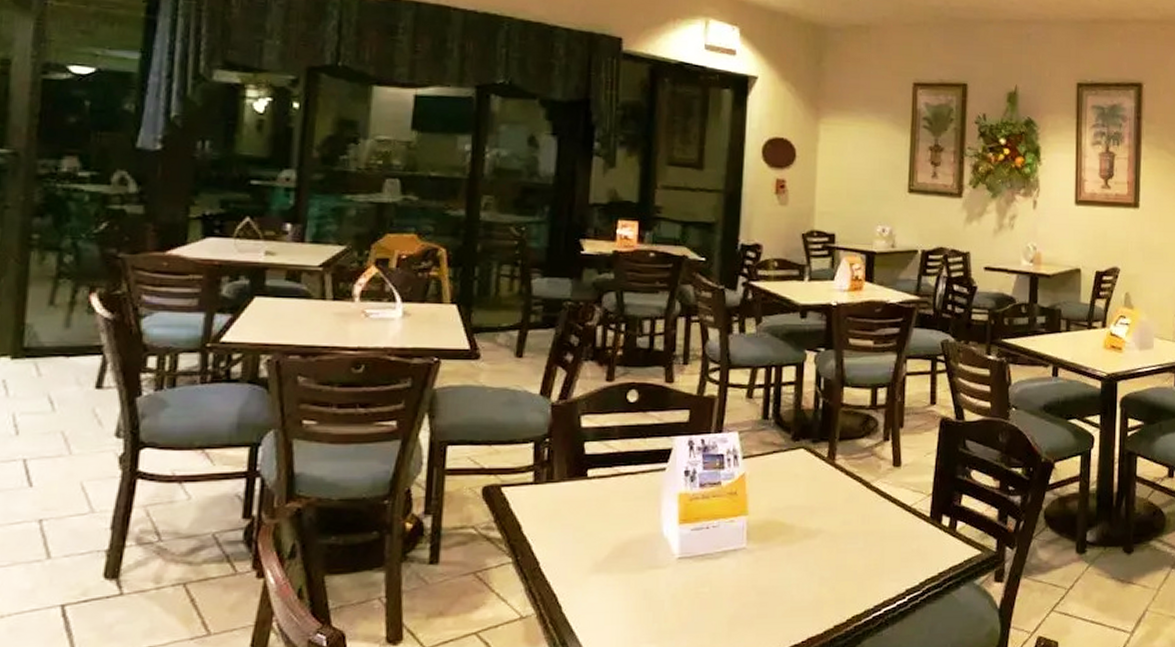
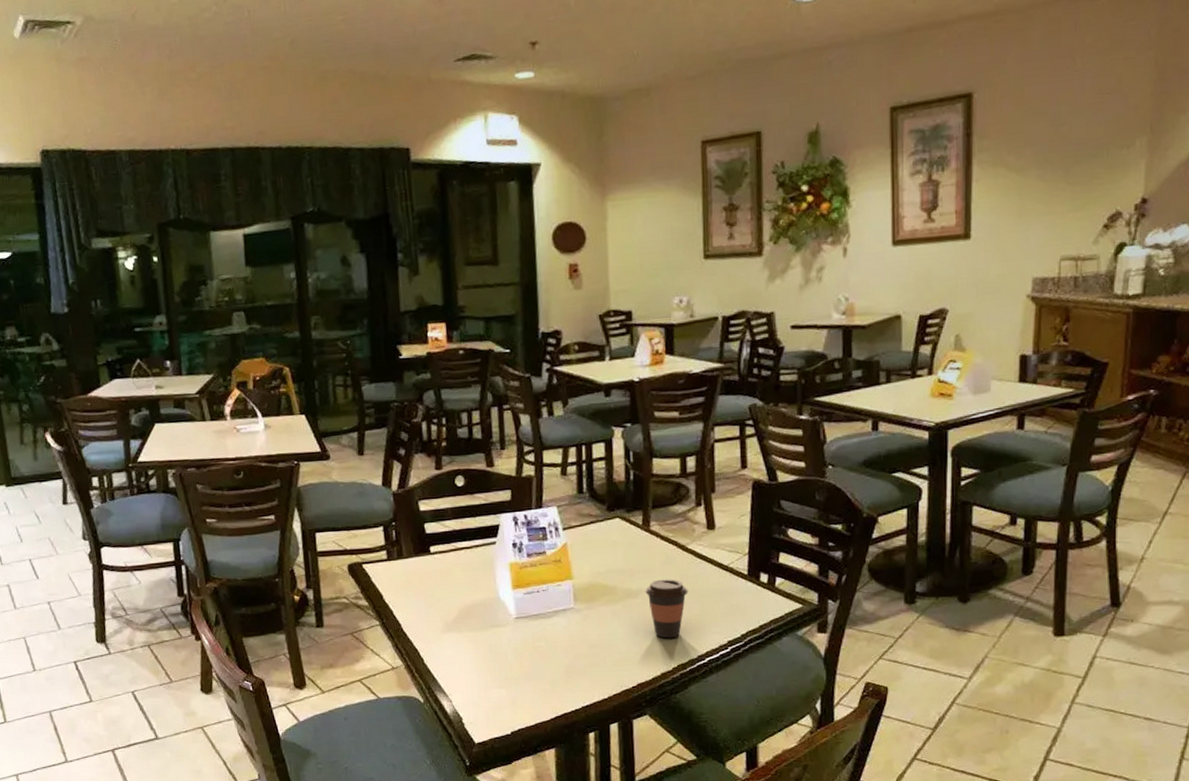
coffee cup: none [824,518,869,586] -> present [645,579,688,639]

